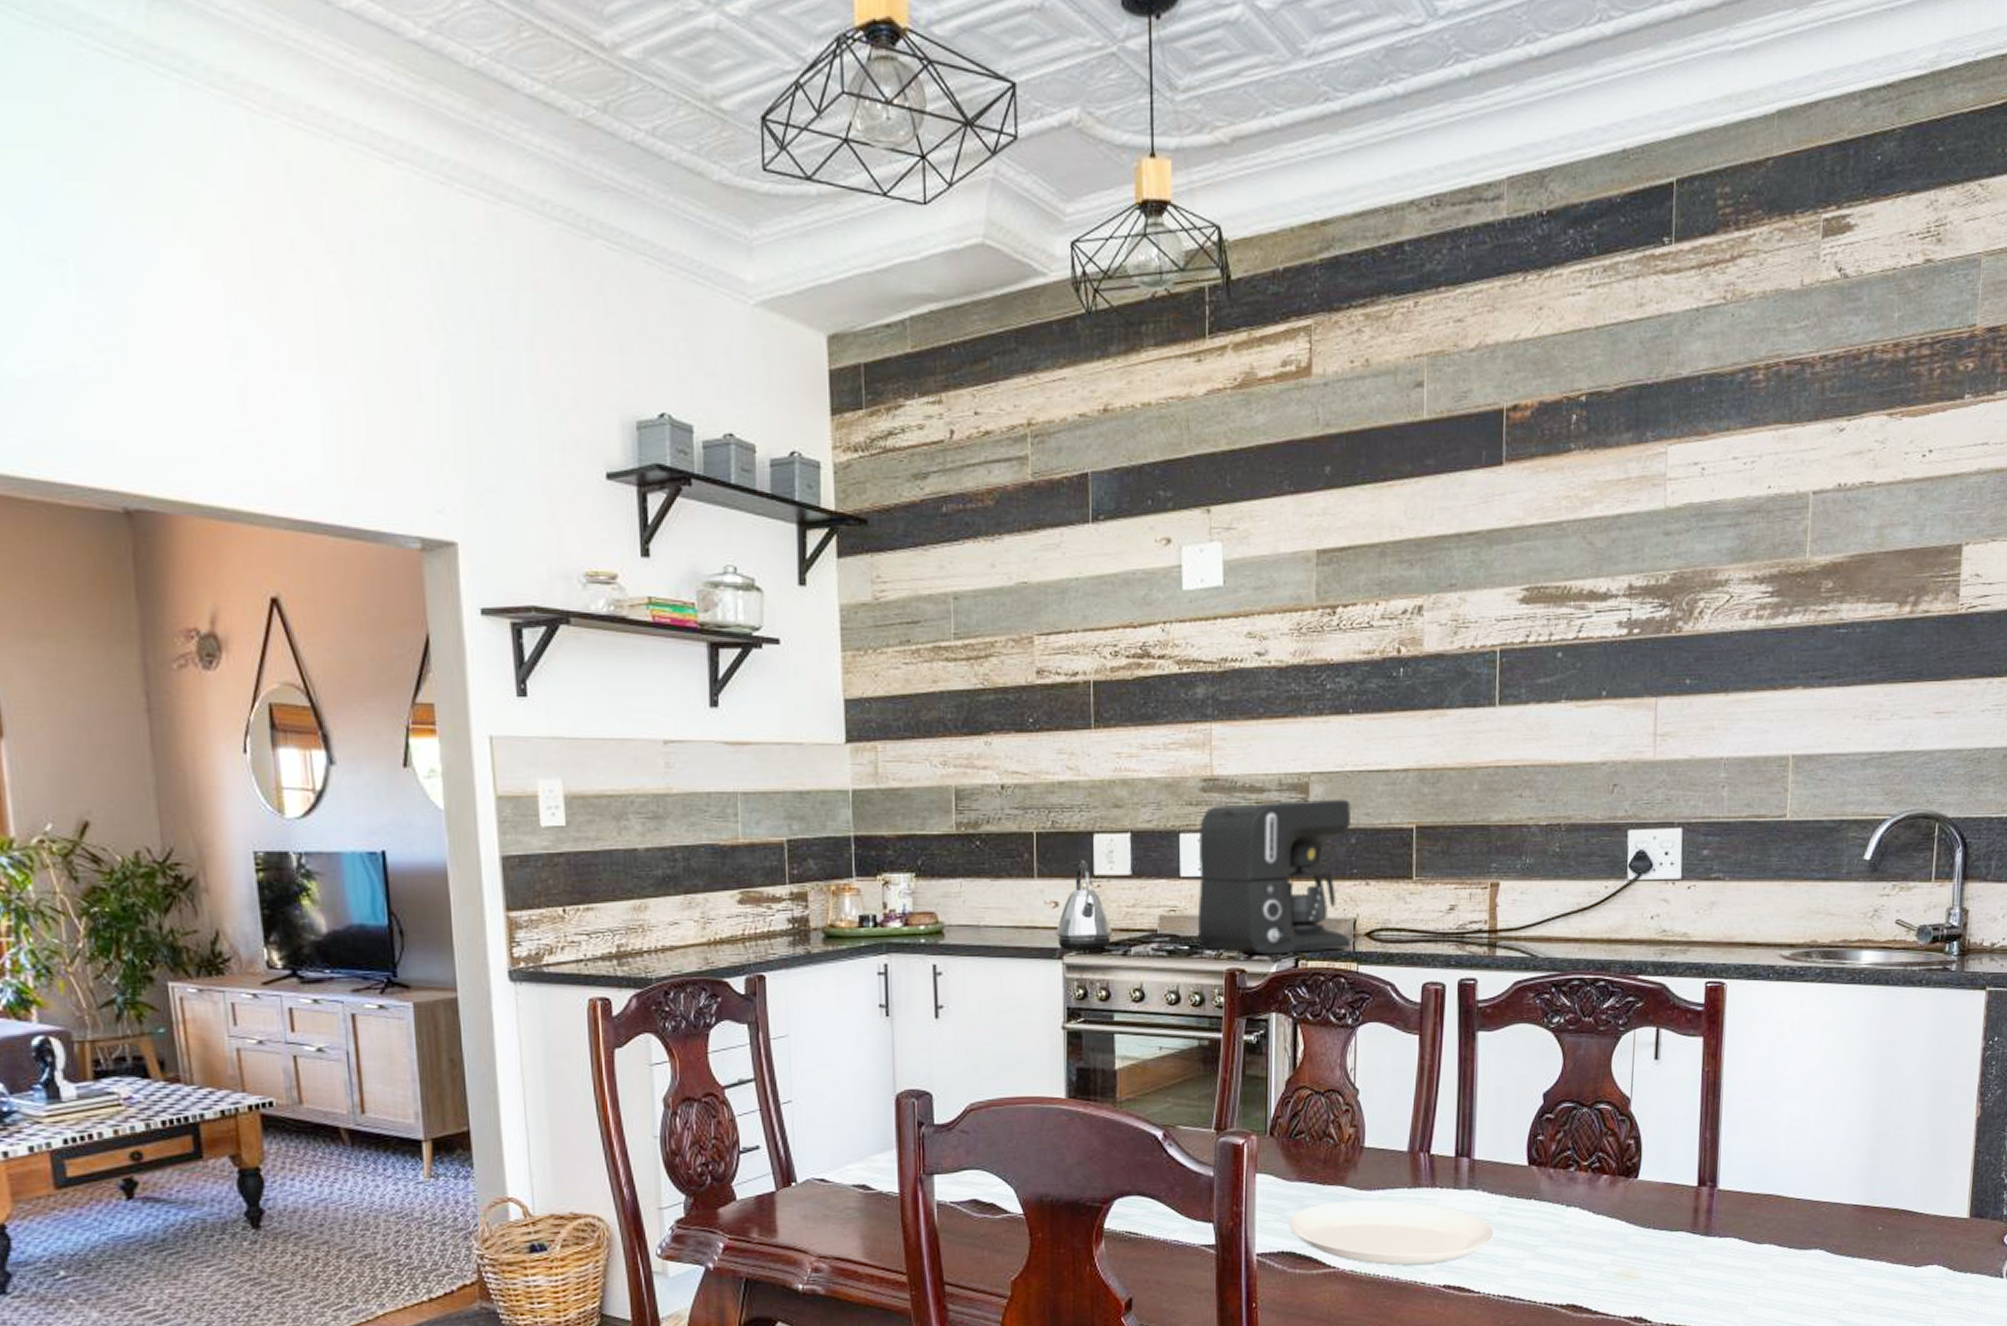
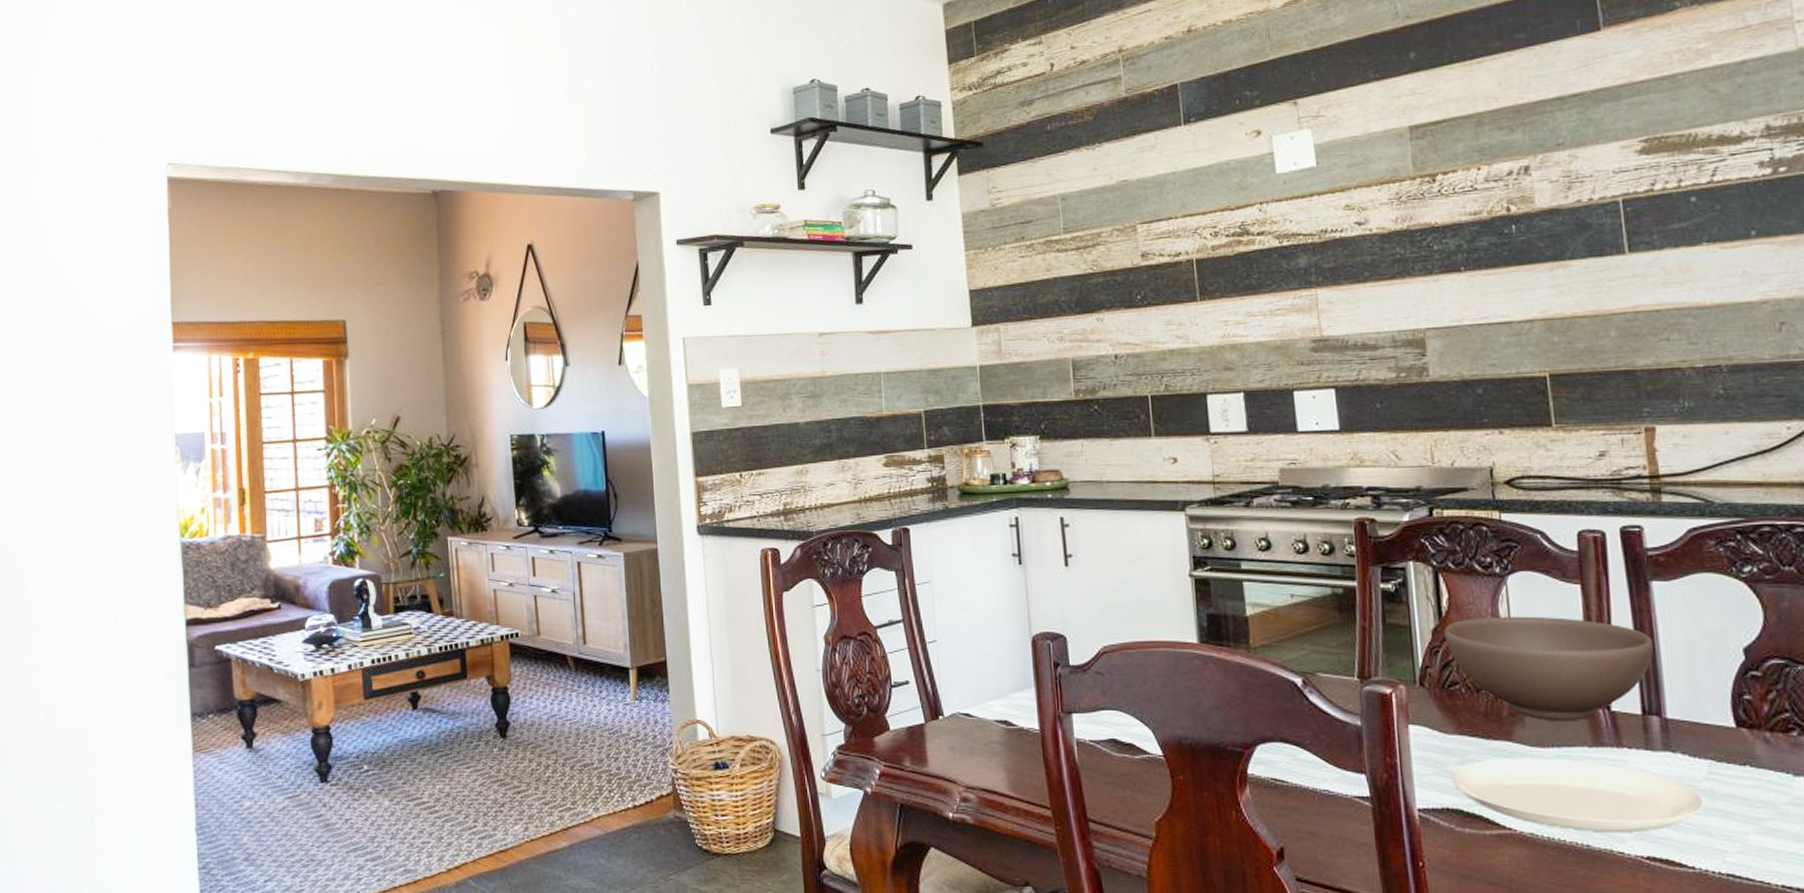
kettle: present [1056,860,1113,950] -> none [1176,419,1234,503]
coffee maker: present [1197,799,1352,955] -> none [1313,351,1490,504]
bowl: none [1297,1066,1472,1166] -> present [1444,616,1654,722]

